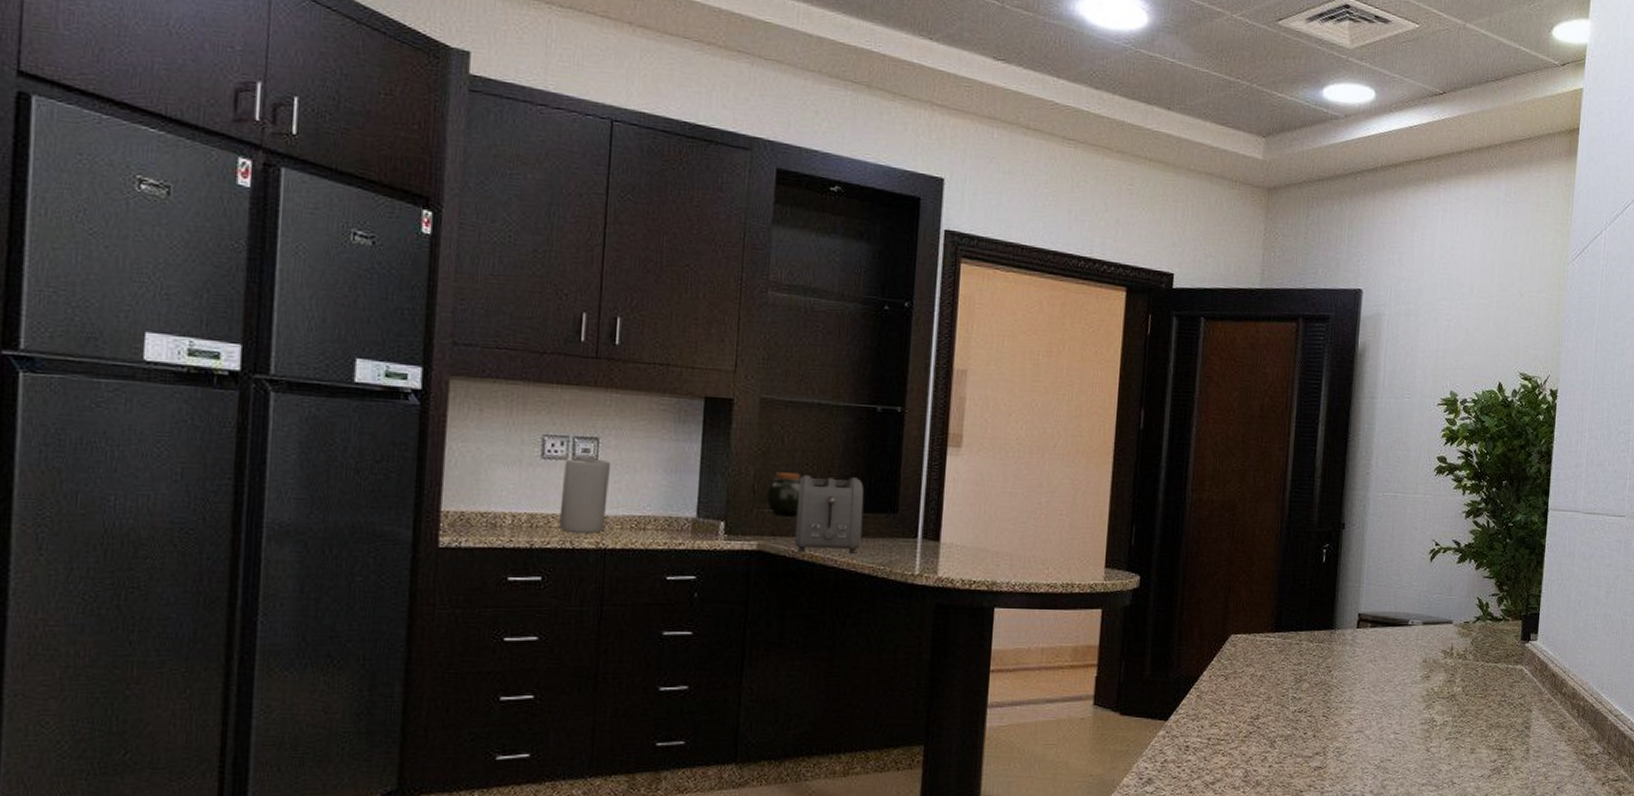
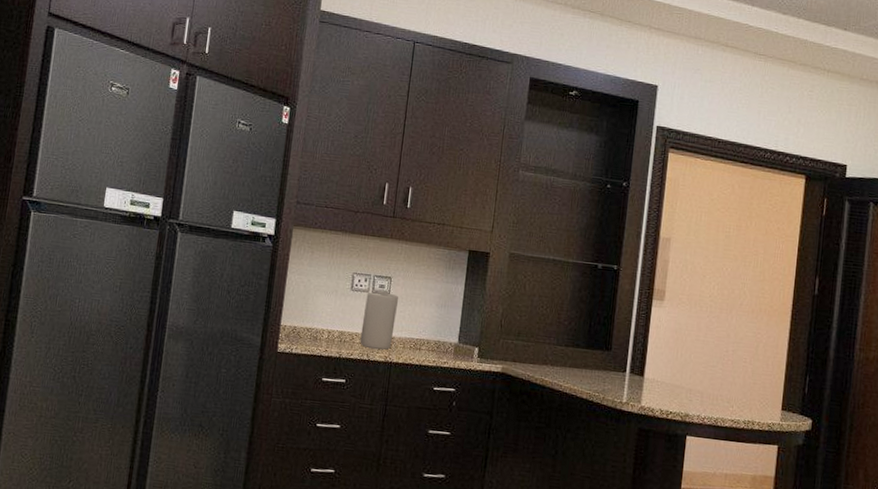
jar: present [766,472,800,515] -> none [510,311,537,347]
toaster: present [794,475,864,555] -> none [529,315,585,382]

